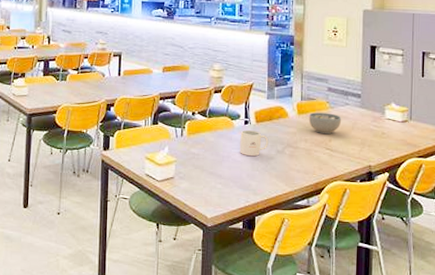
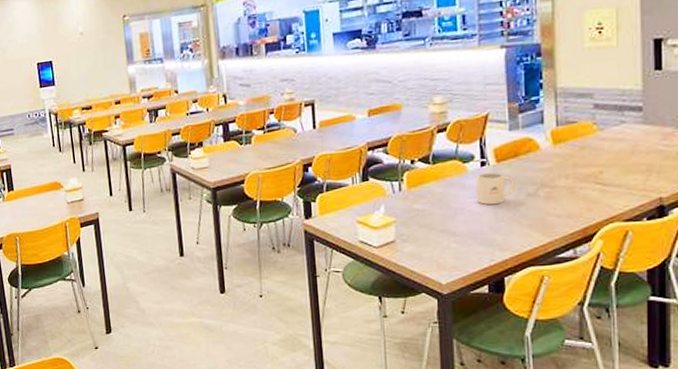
soup bowl: present [308,112,342,135] -> none [568,137,617,166]

